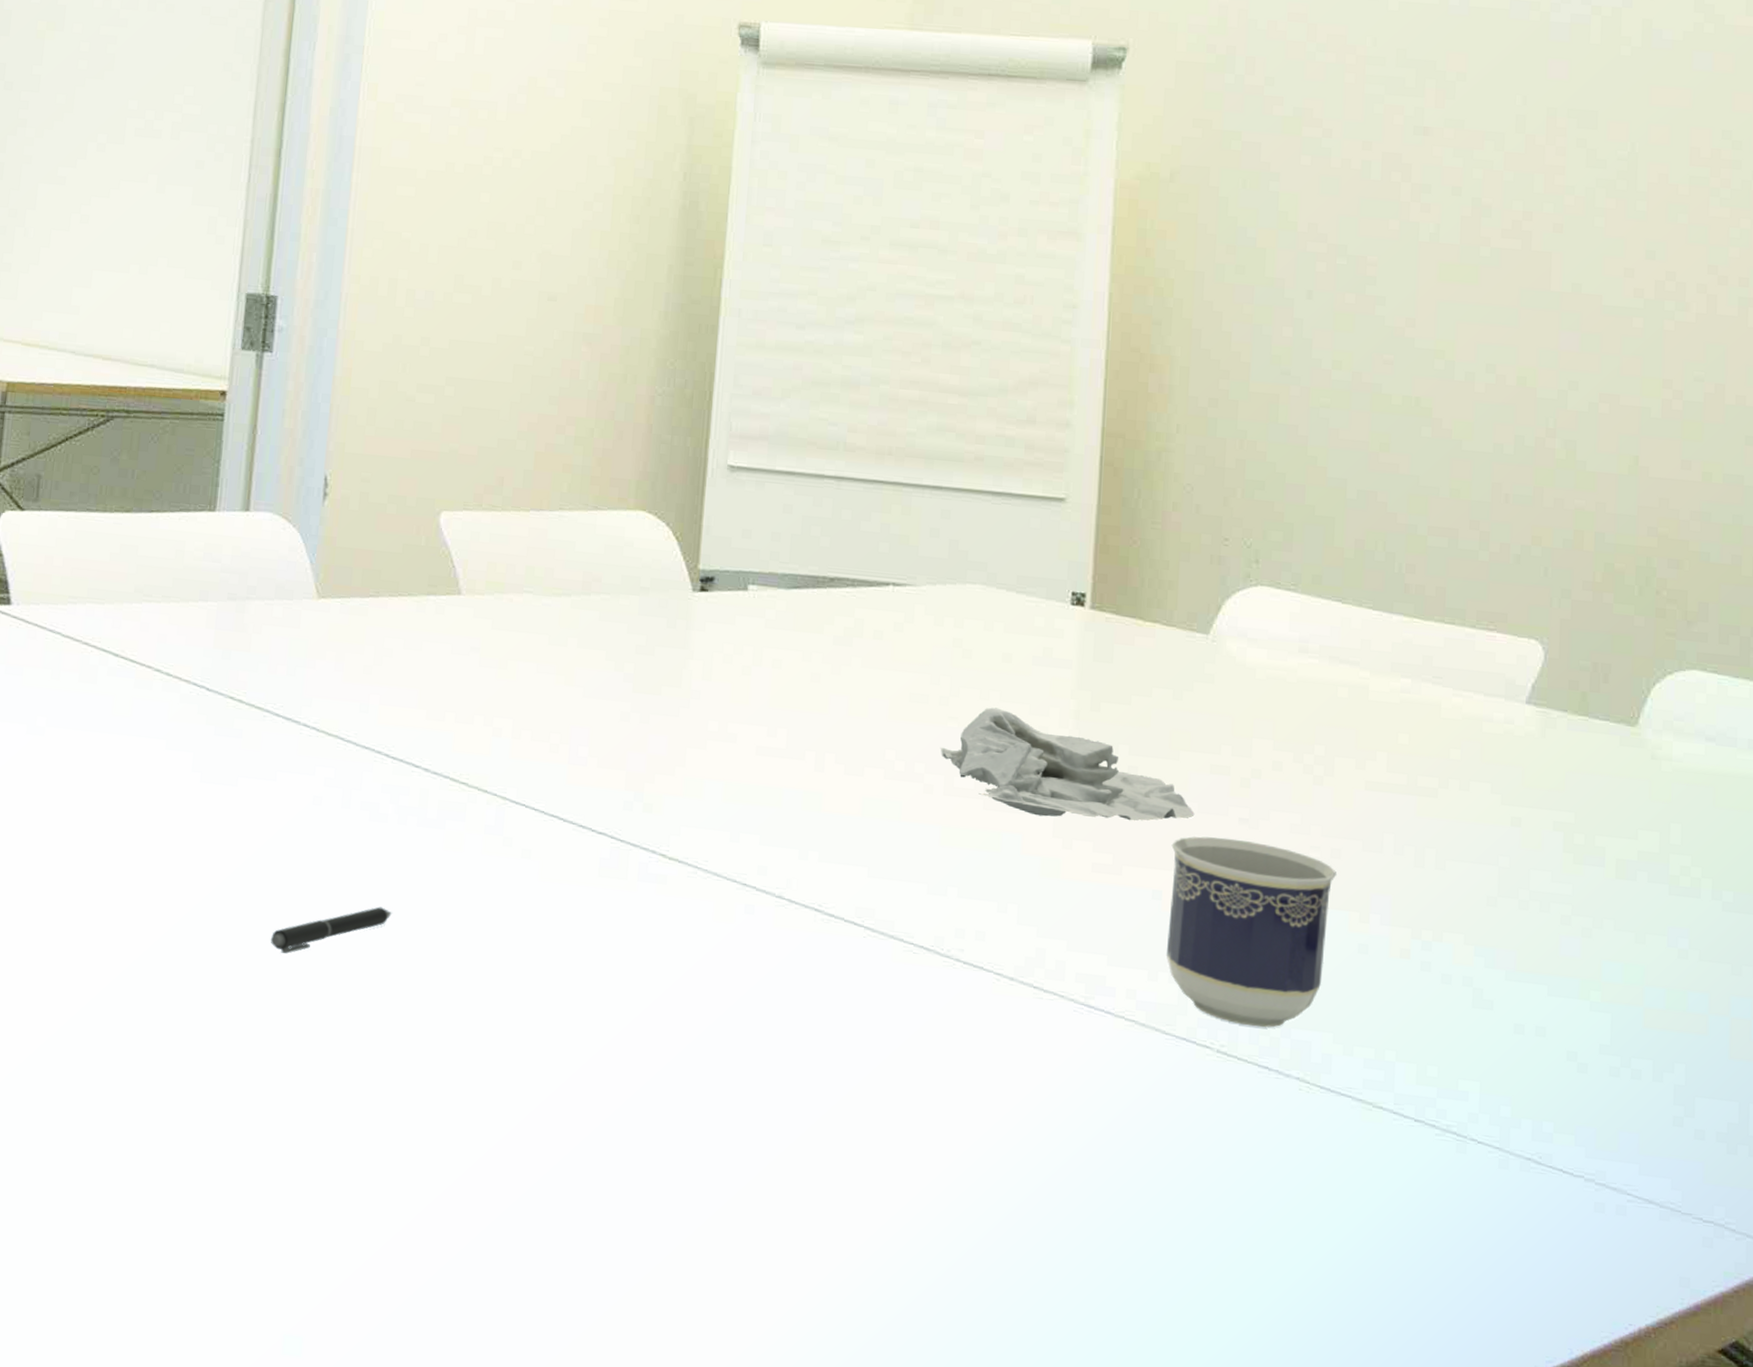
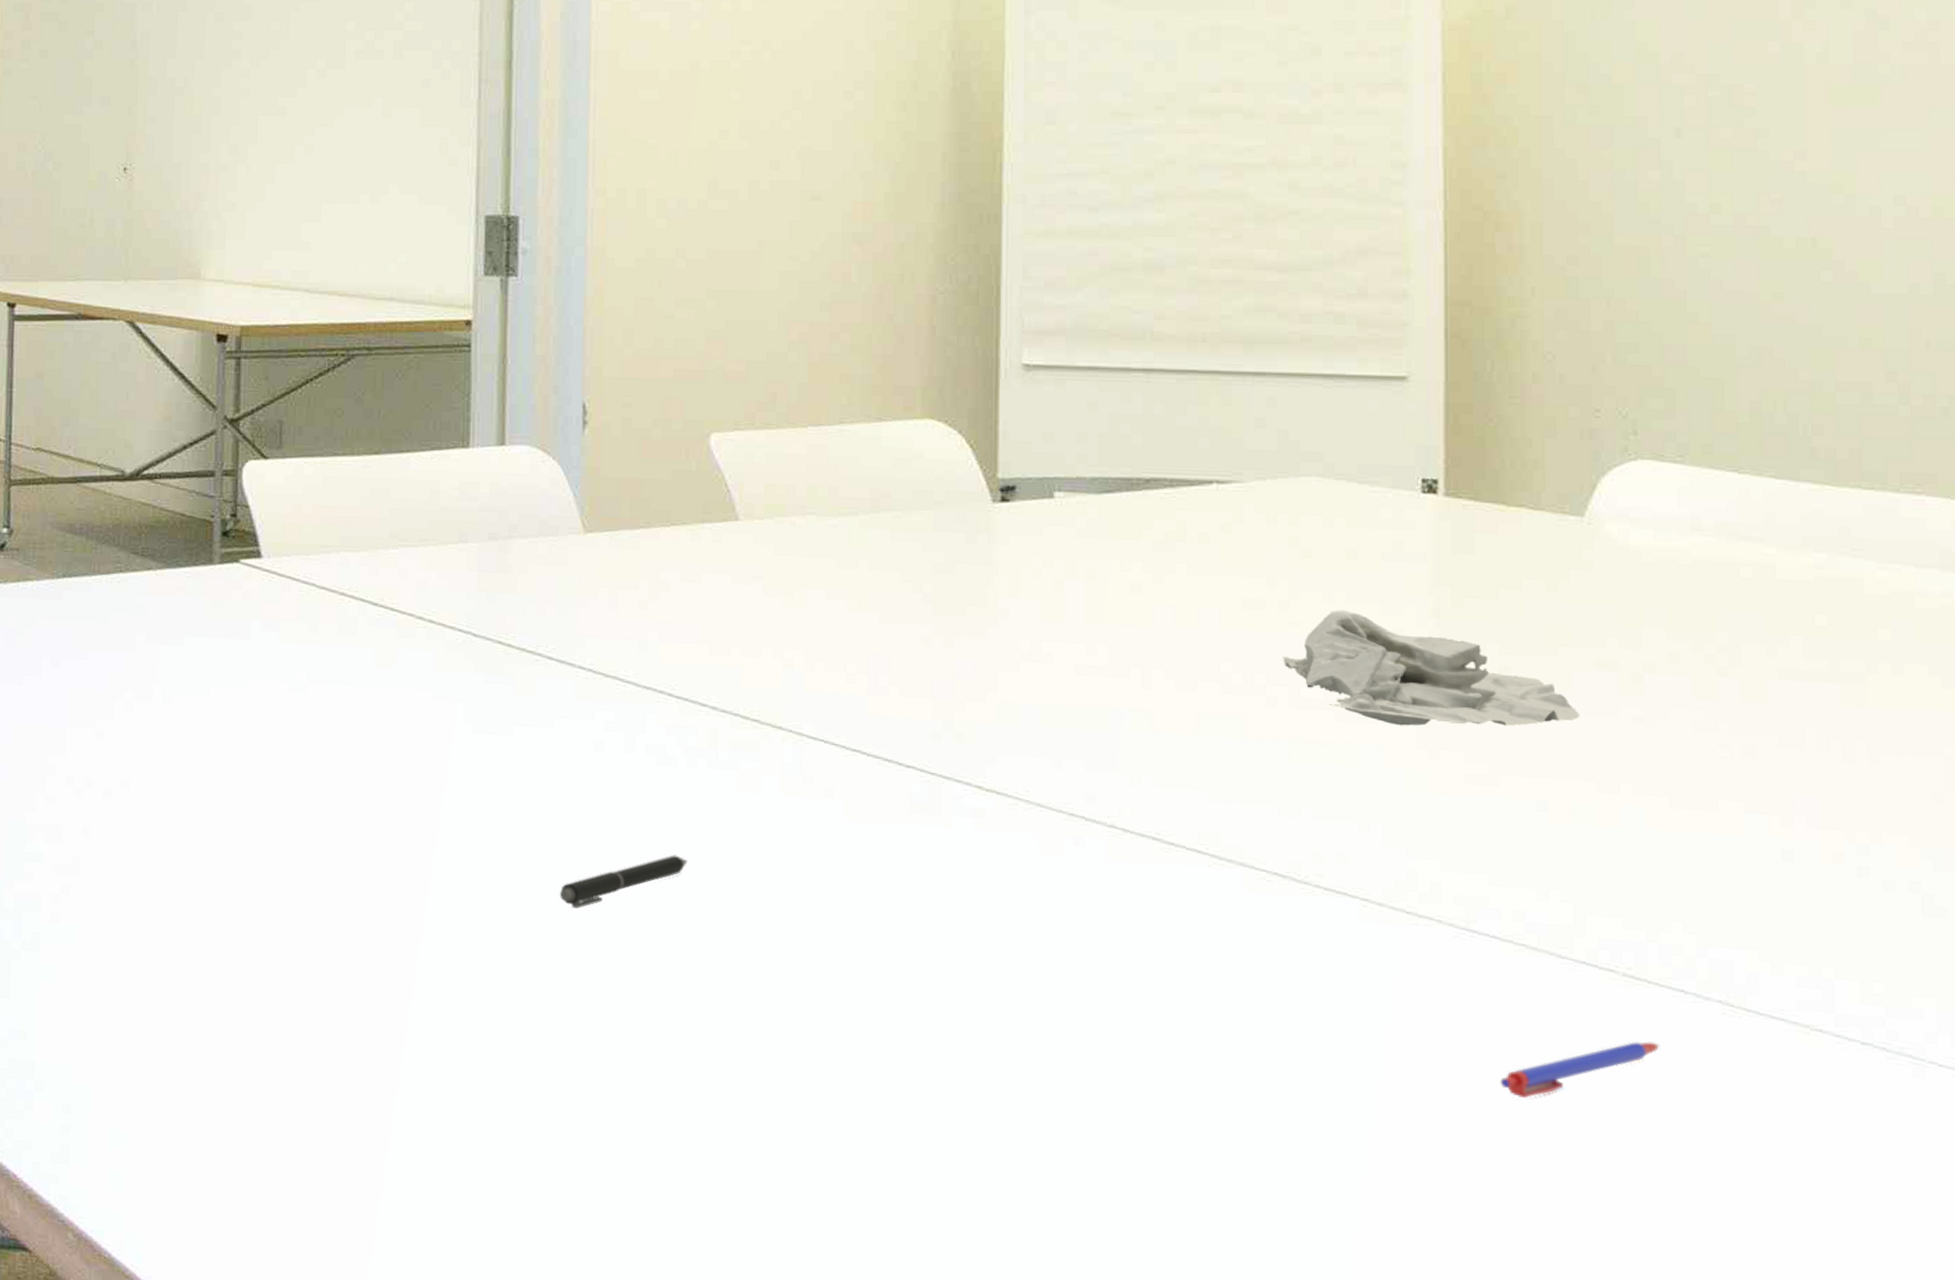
pen: none [1105,1112,1245,1162] -> present [1499,1041,1660,1099]
cup: present [1166,836,1336,1028] -> none [1555,739,1751,947]

